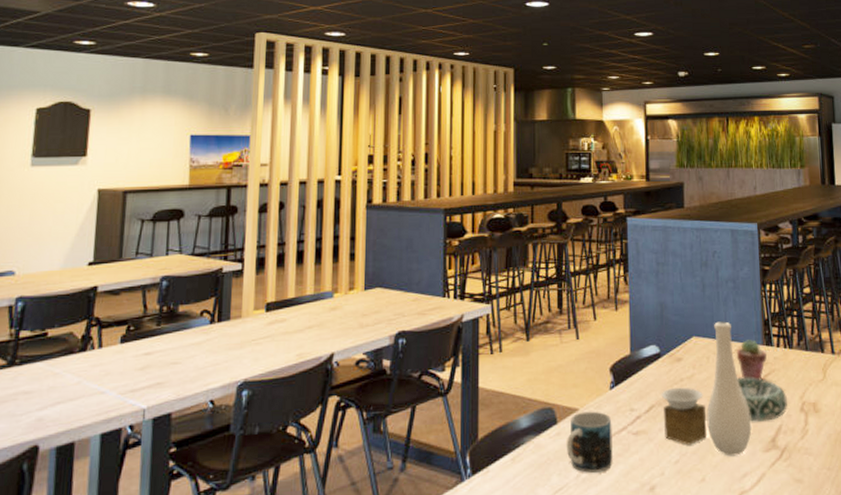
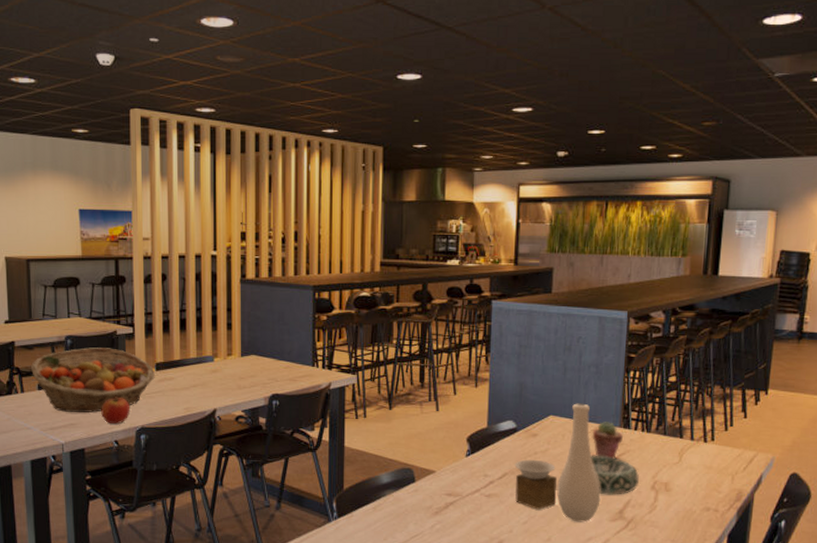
fruit basket: none [114,288,264,369] -> present [31,347,155,413]
apple: none [196,344,231,380] -> present [101,395,129,425]
mug: present [567,411,613,473] -> none [423,474,466,525]

